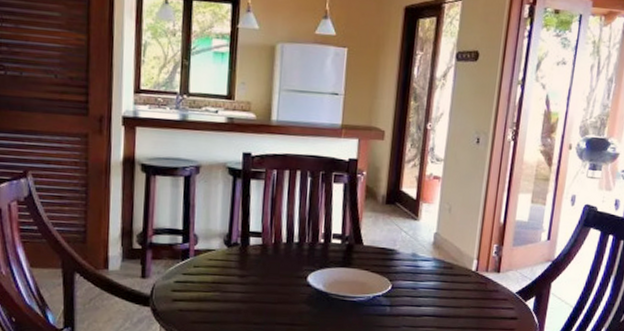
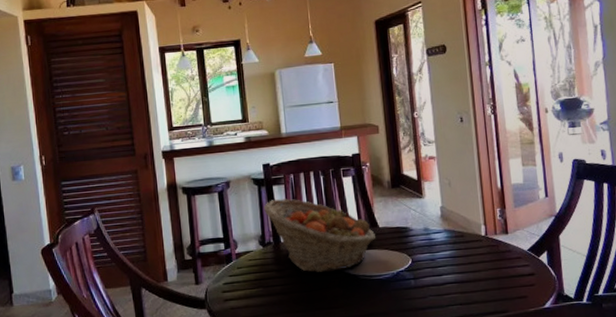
fruit basket: none [236,195,358,286] -> present [264,198,377,273]

